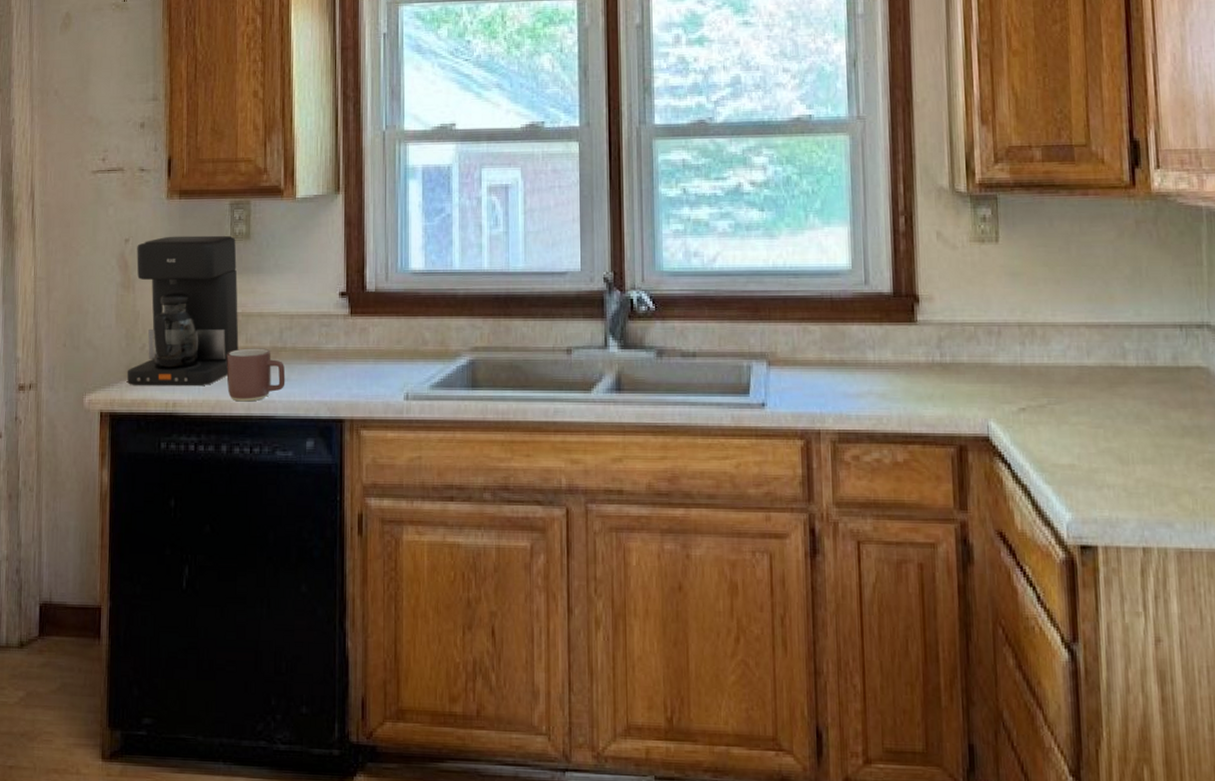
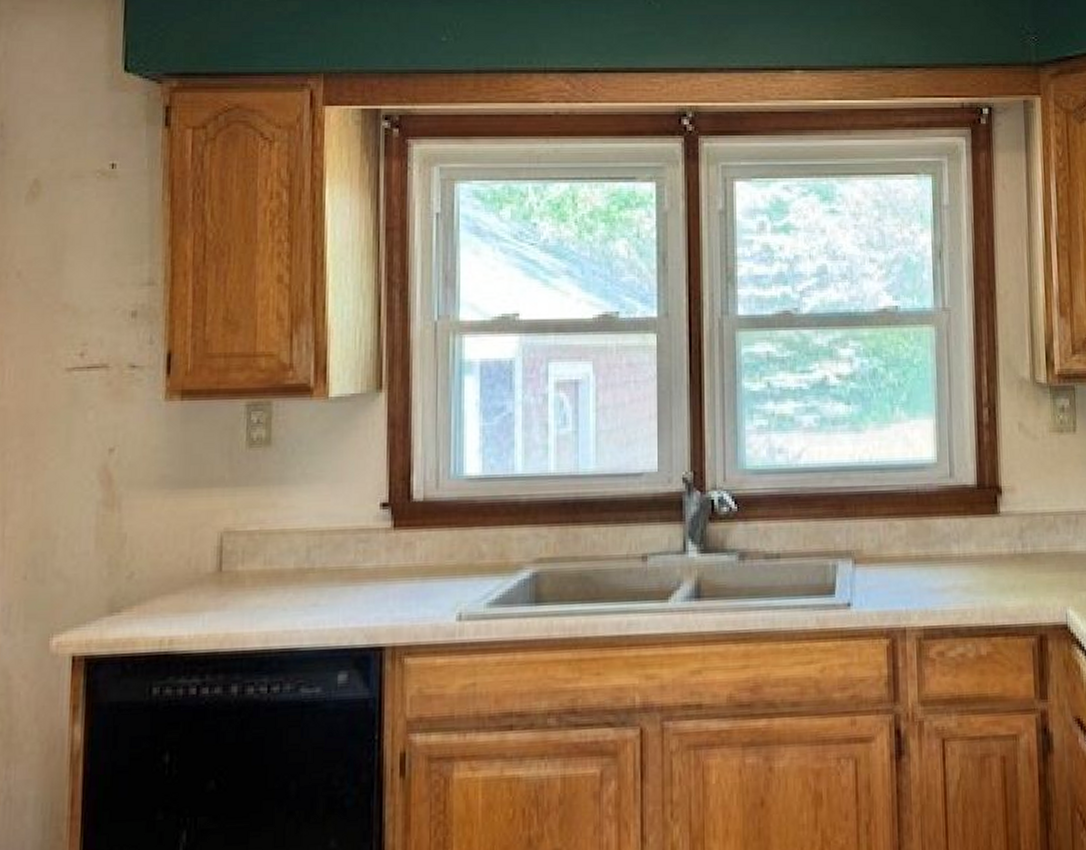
coffee maker: present [127,235,239,387] -> none [108,441,255,622]
mug: present [226,348,286,402] -> none [239,570,313,634]

